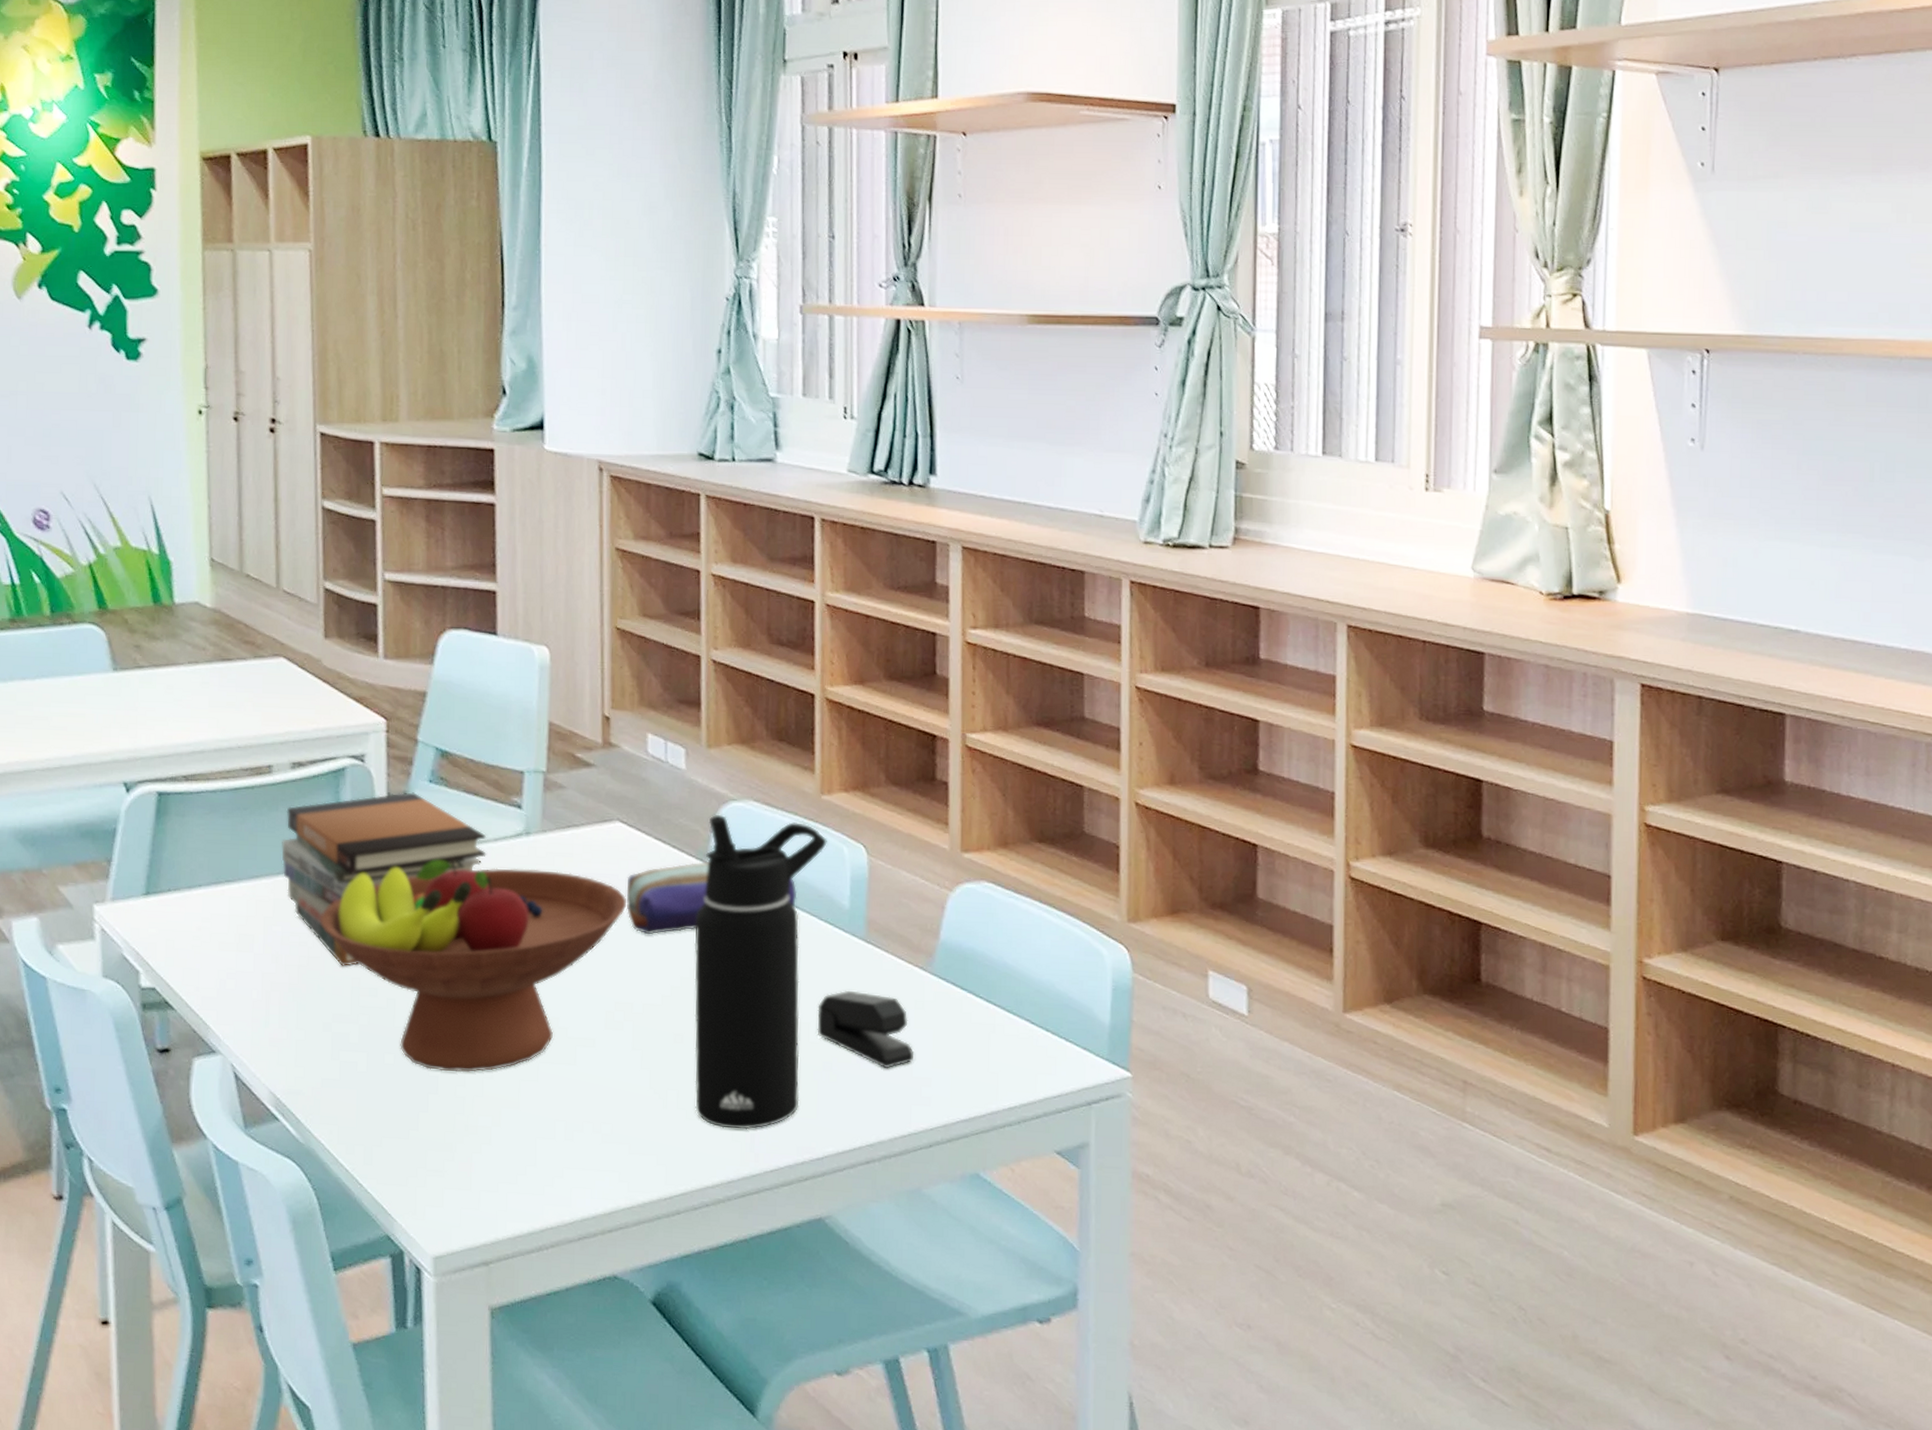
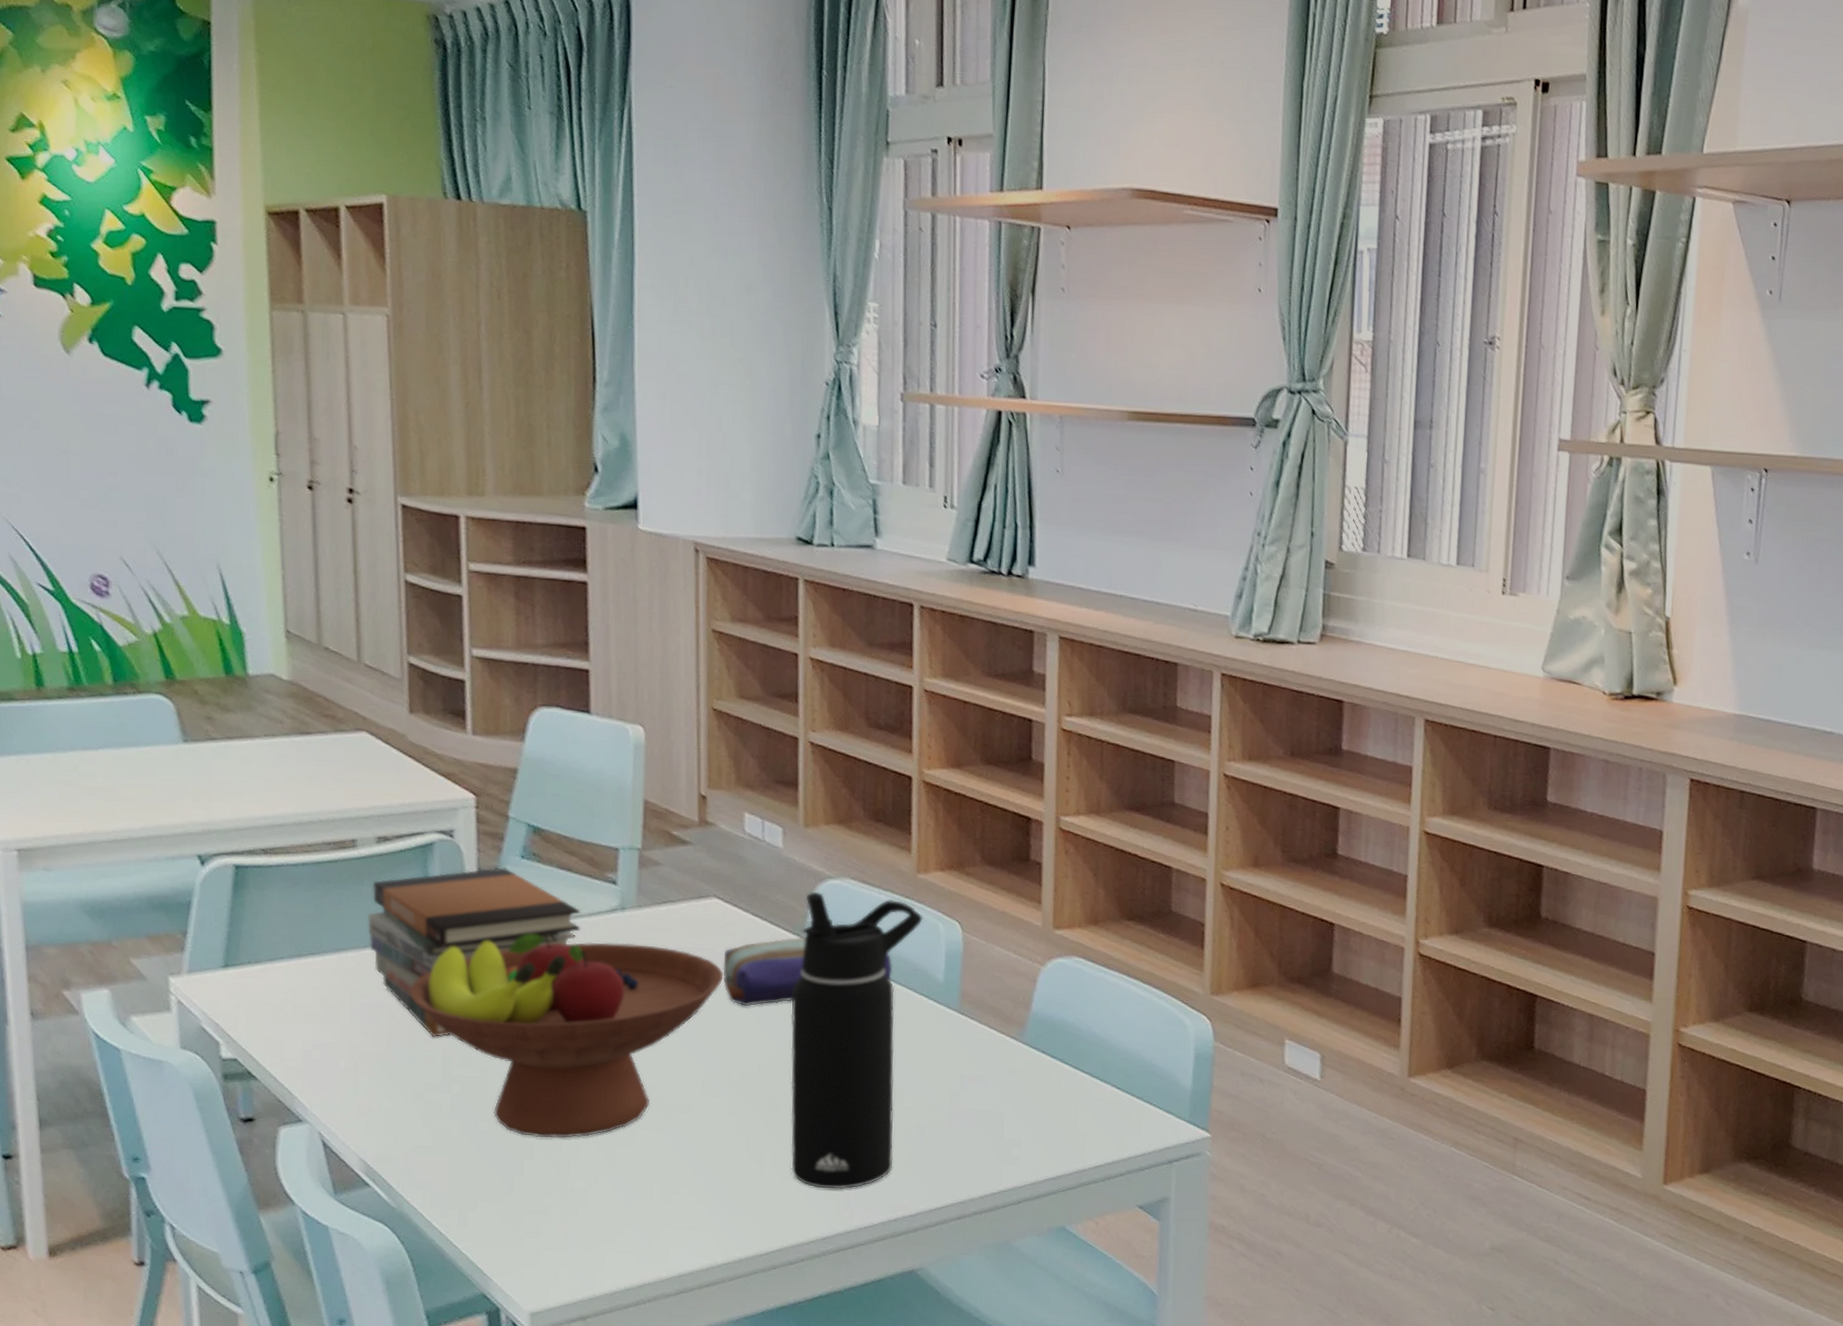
stapler: present [817,990,915,1069] -> none [911,1058,1005,1132]

